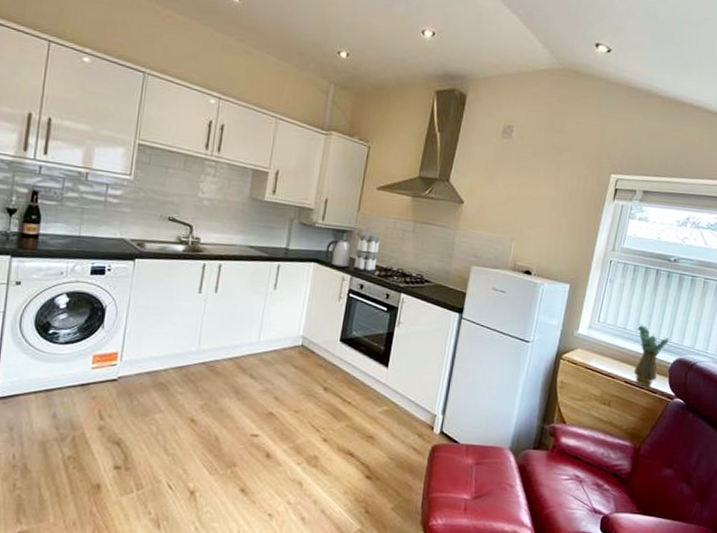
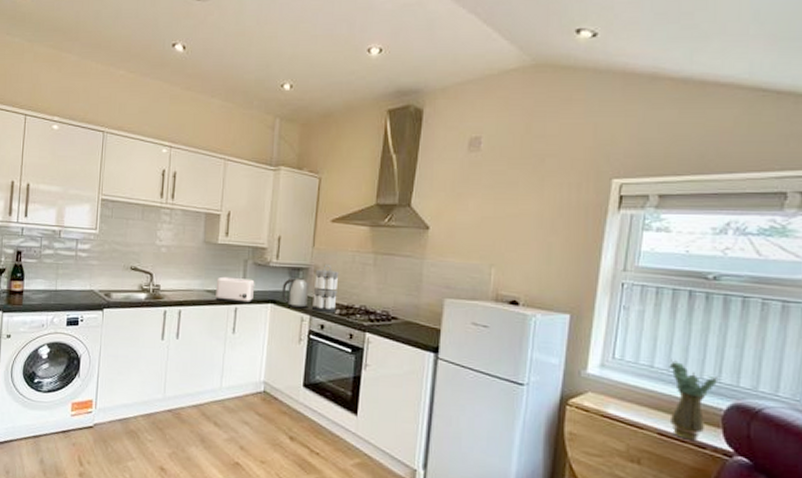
toaster: none [258,233,300,261] -> present [215,276,255,304]

